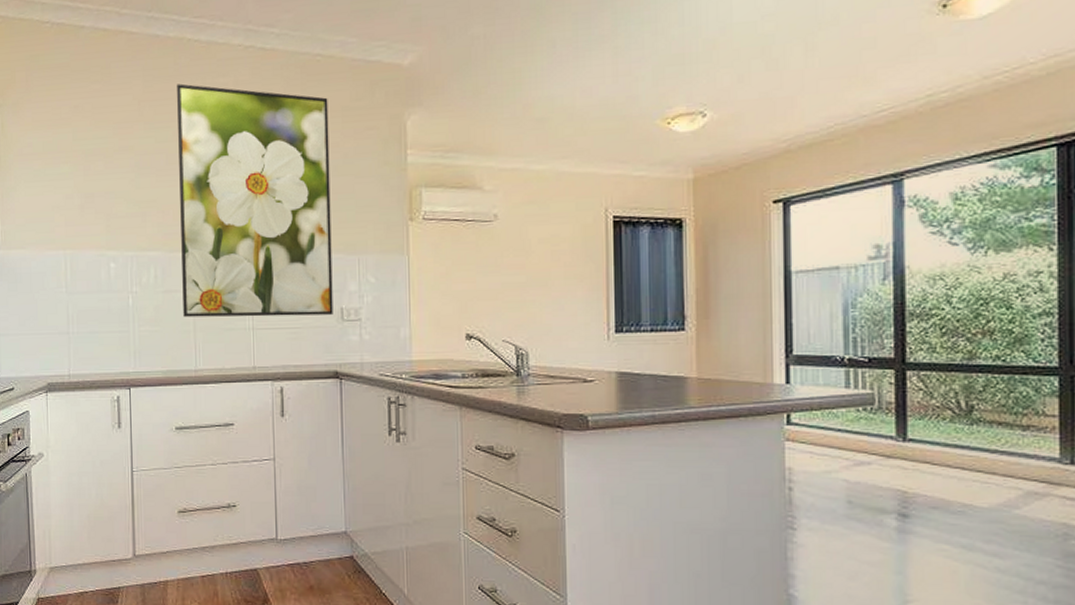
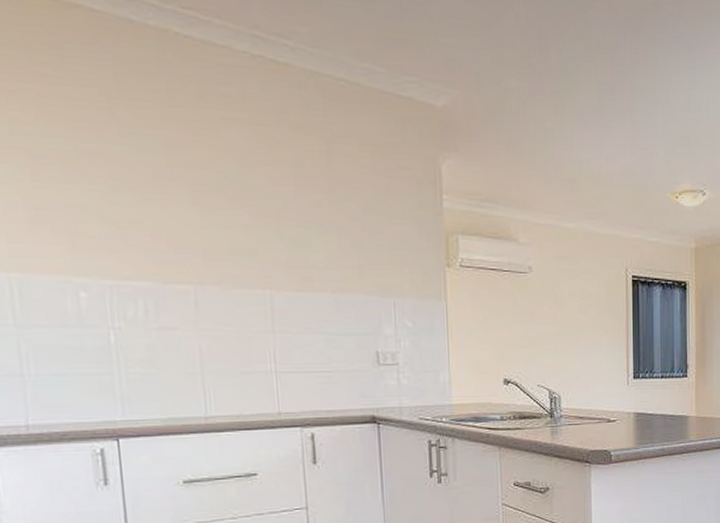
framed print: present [177,83,333,318] -> none [162,84,368,359]

